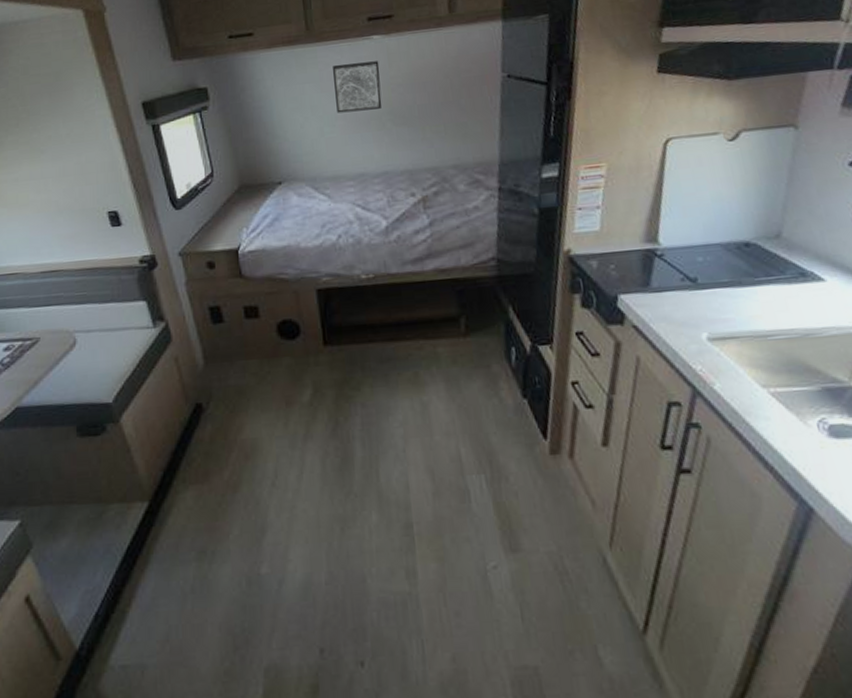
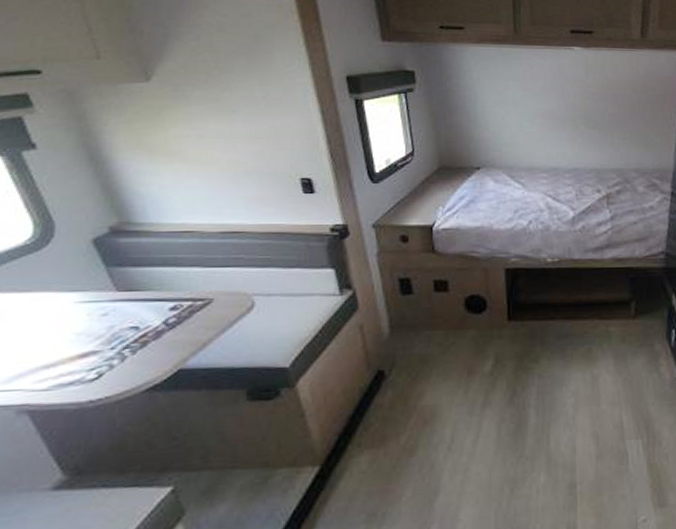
wall art: present [333,61,382,113] -> none [536,68,578,112]

